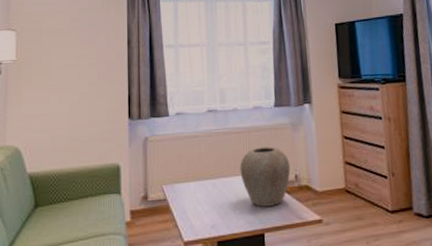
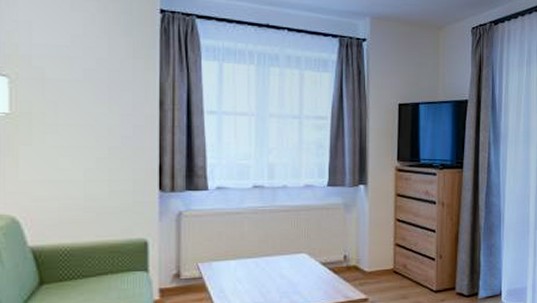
vase: present [240,146,291,207] -> none [286,226,340,286]

